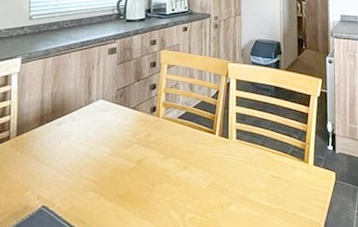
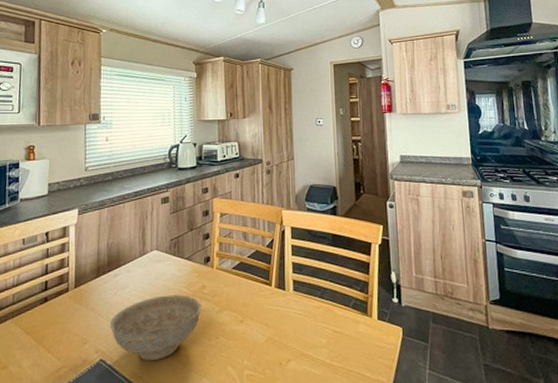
decorative bowl: none [52,142,146,206] -> present [109,294,201,360]

